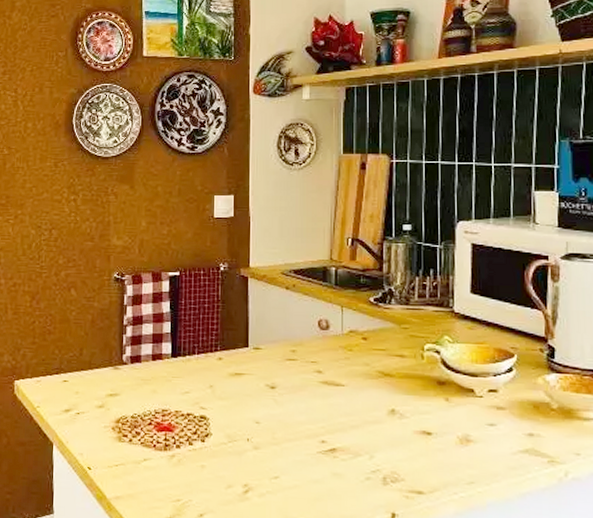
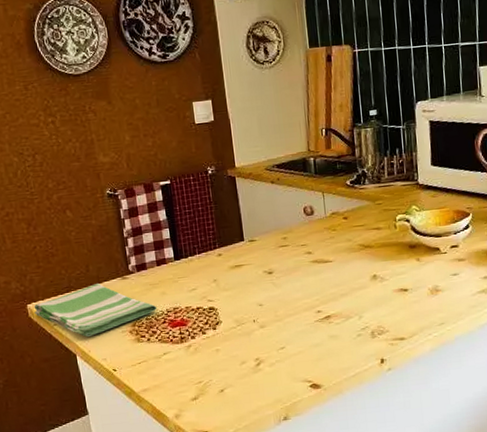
dish towel: none [20,370,145,426] -> present [34,283,157,337]

